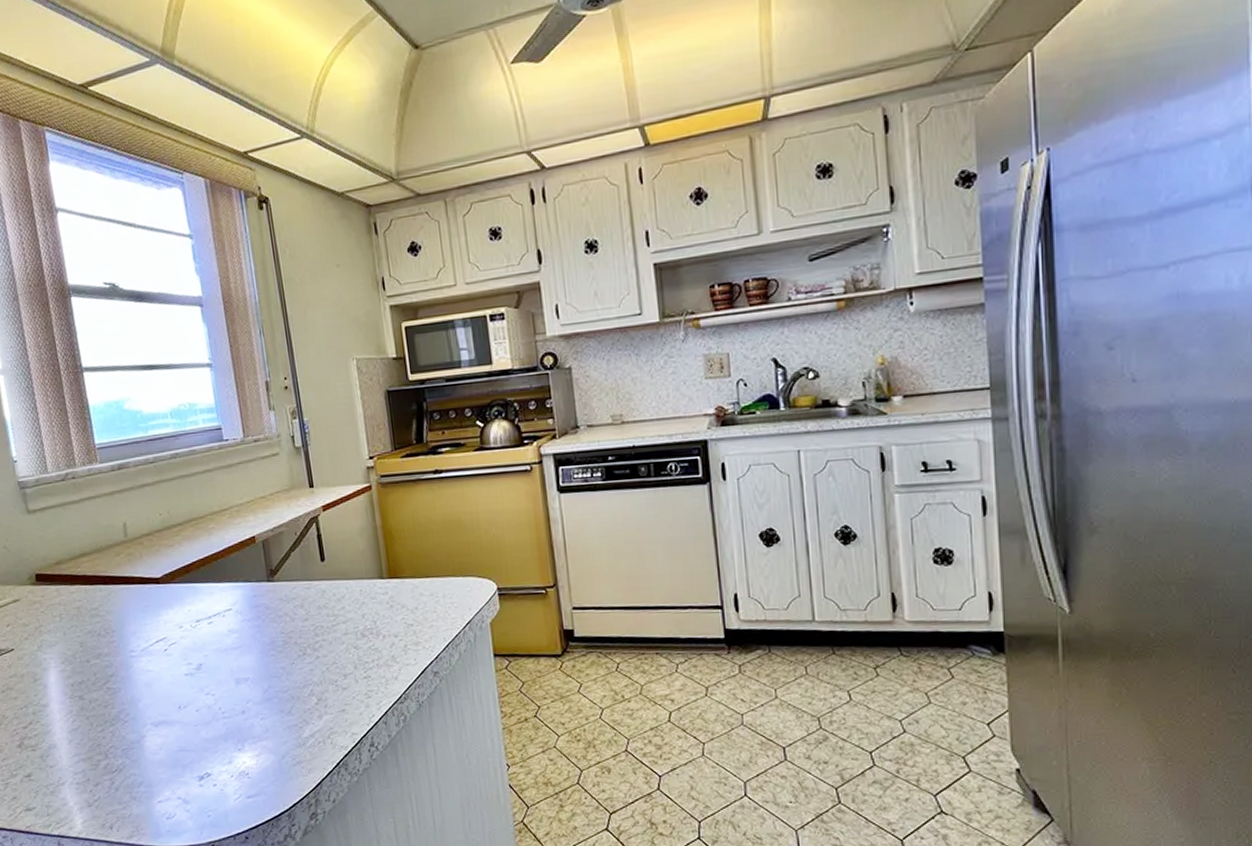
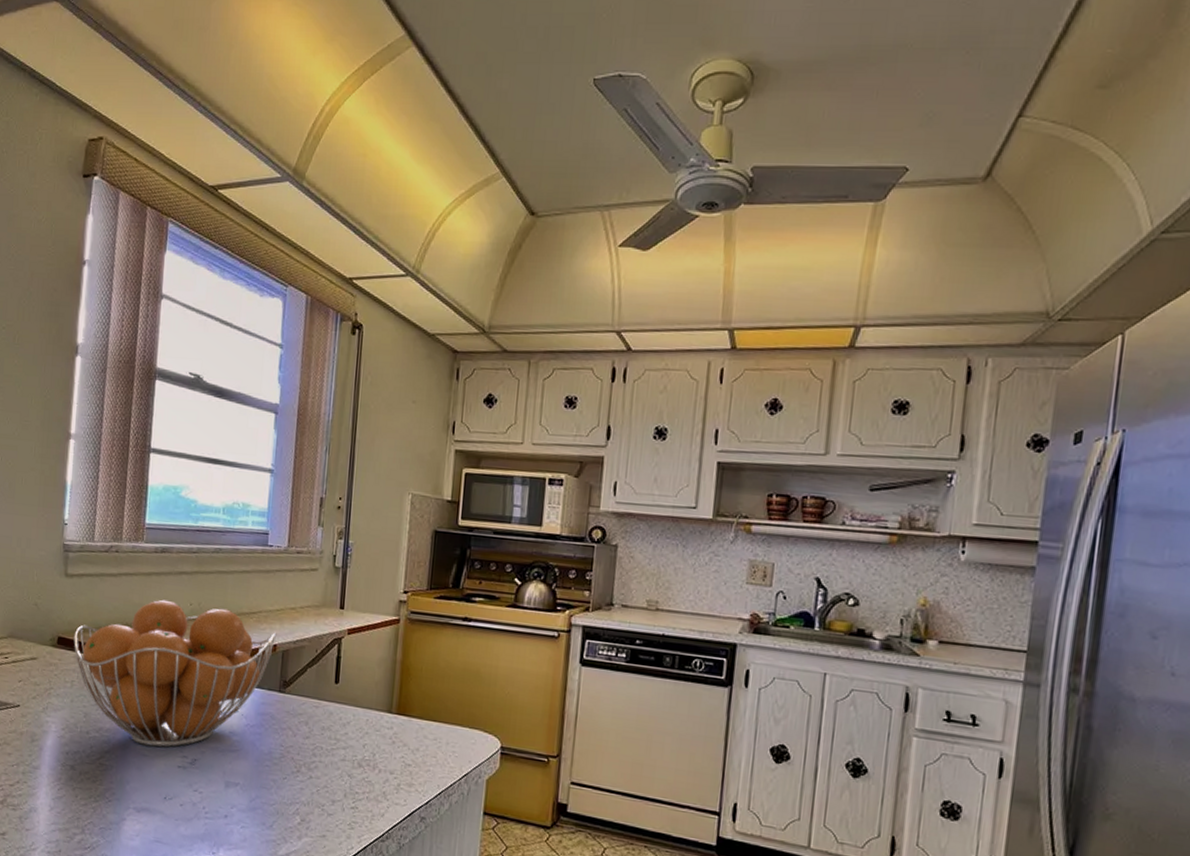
fruit basket: none [50,511,253,662] -> present [73,599,277,747]

